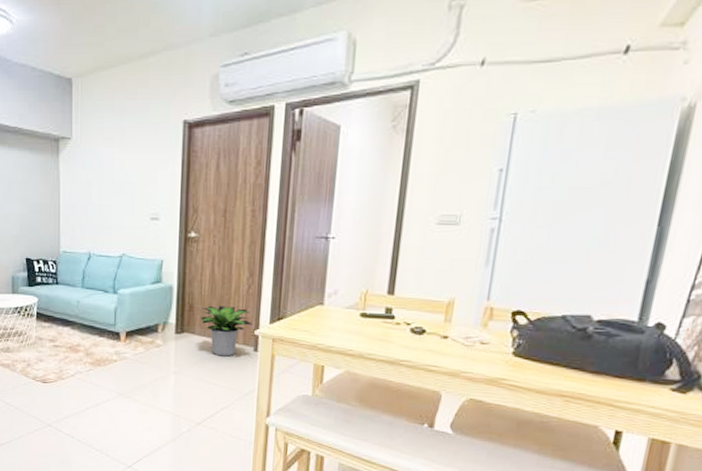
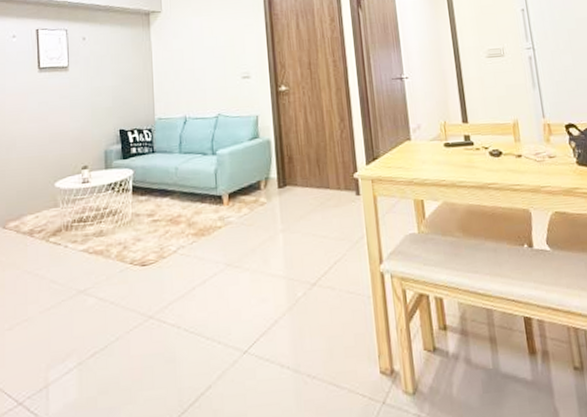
potted plant: present [201,305,252,357] -> none [300,153,350,206]

